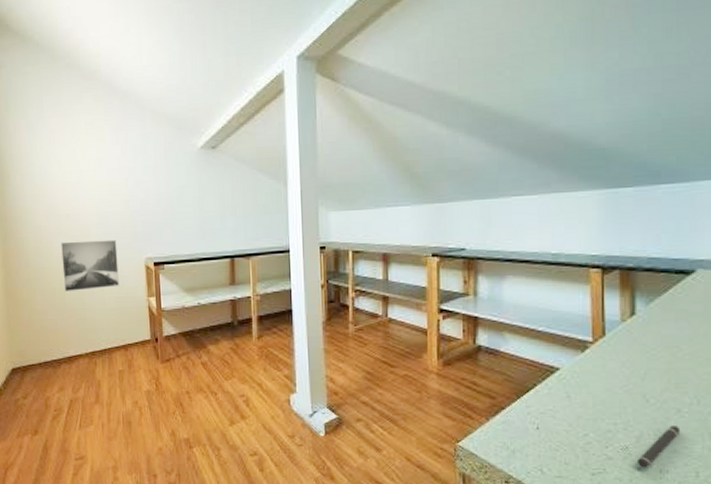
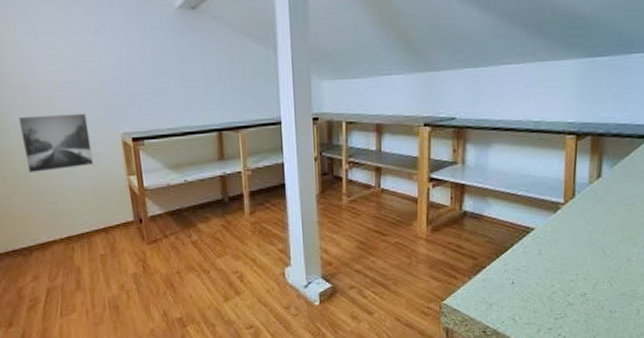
pen: present [638,425,681,469] -> none [593,272,629,310]

